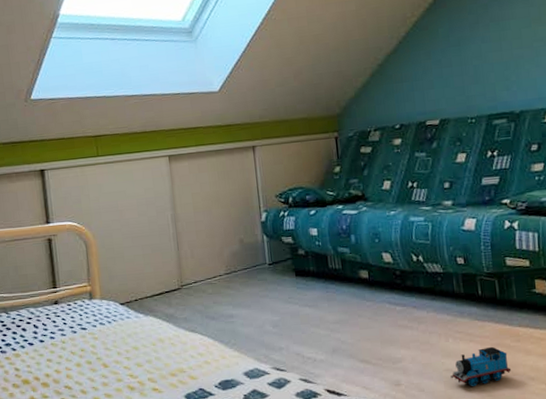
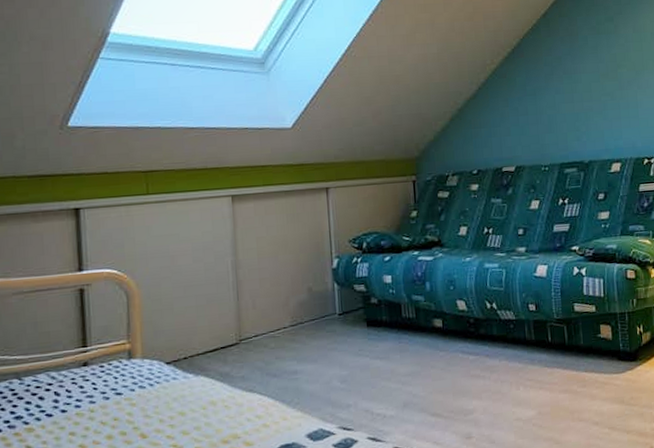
toy train: present [450,346,512,387] -> none [520,393,578,436]

